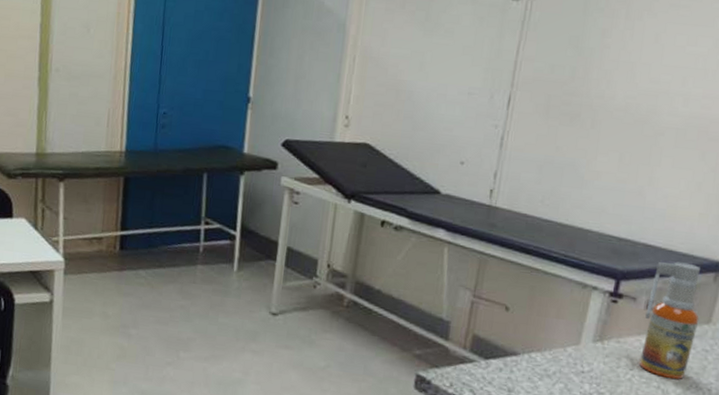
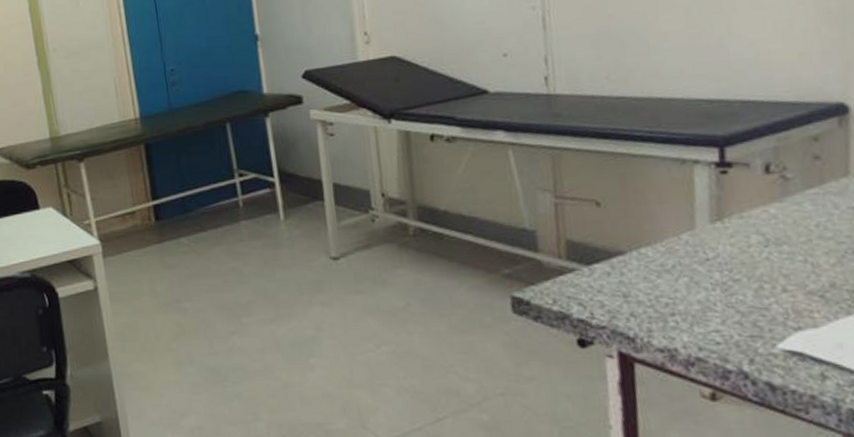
spray bottle: present [639,262,700,380] -> none [763,112,836,249]

